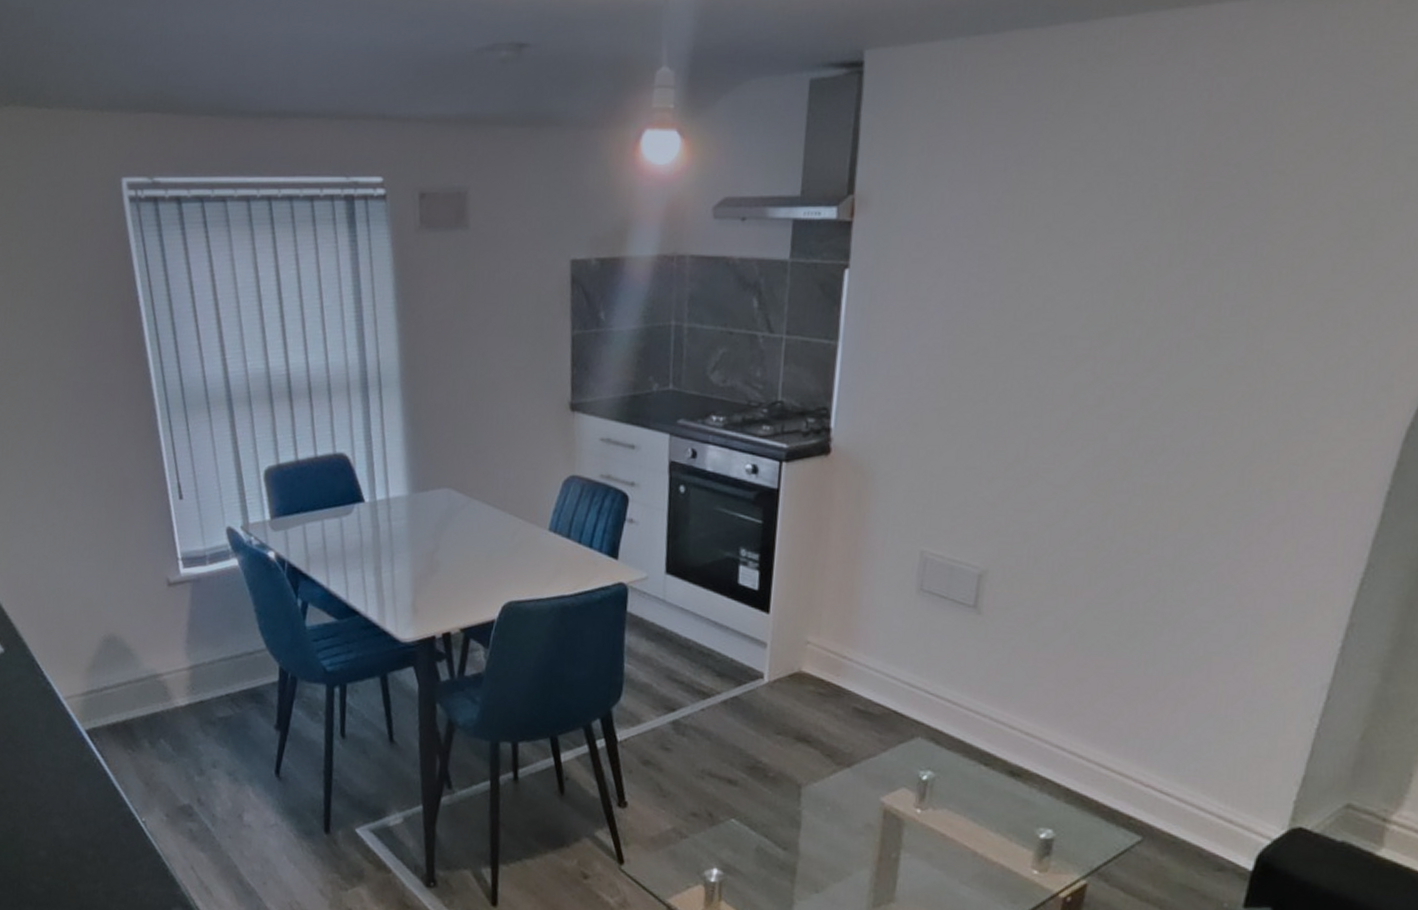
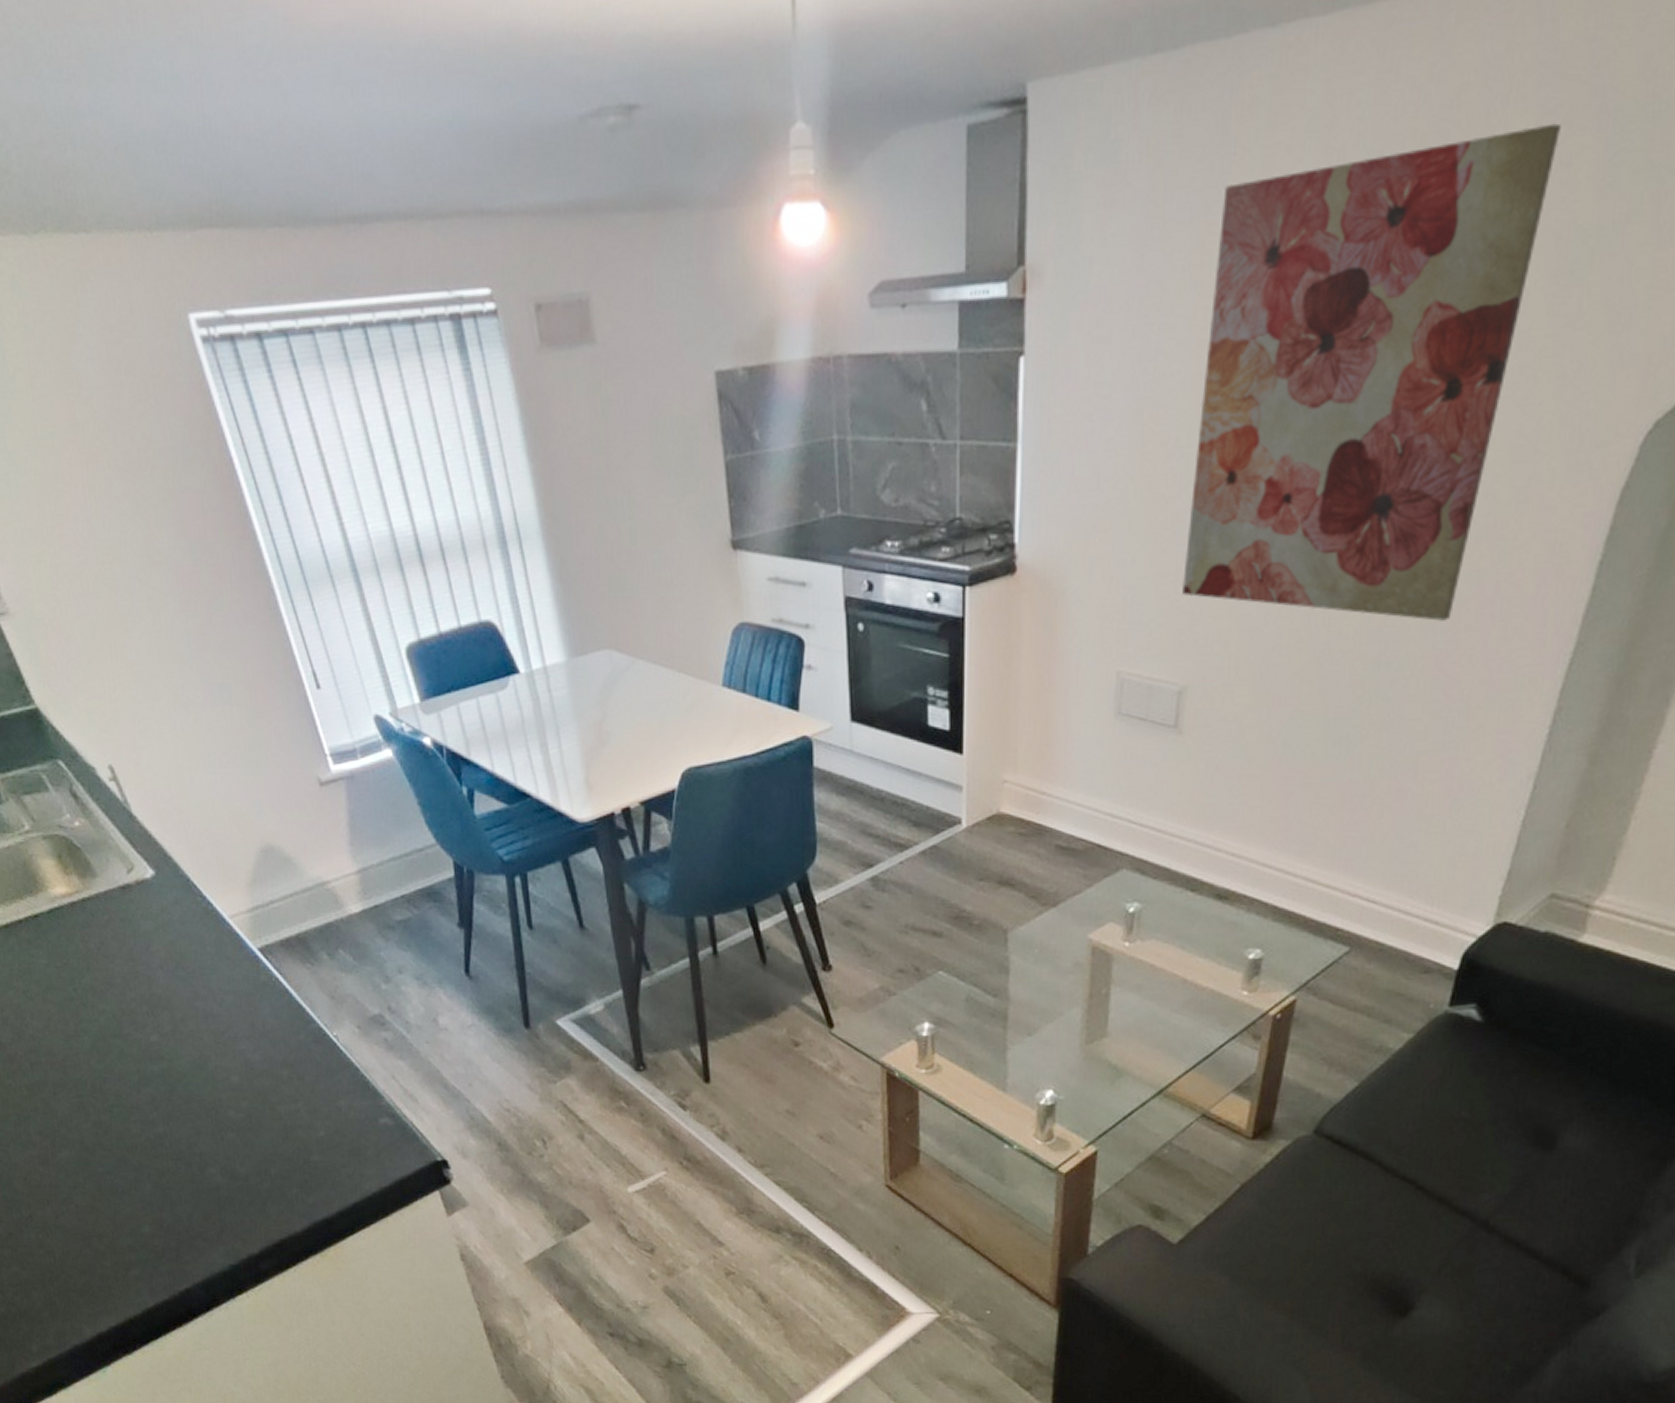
wall art: none [986,115,1342,533] -> present [1182,123,1561,621]

